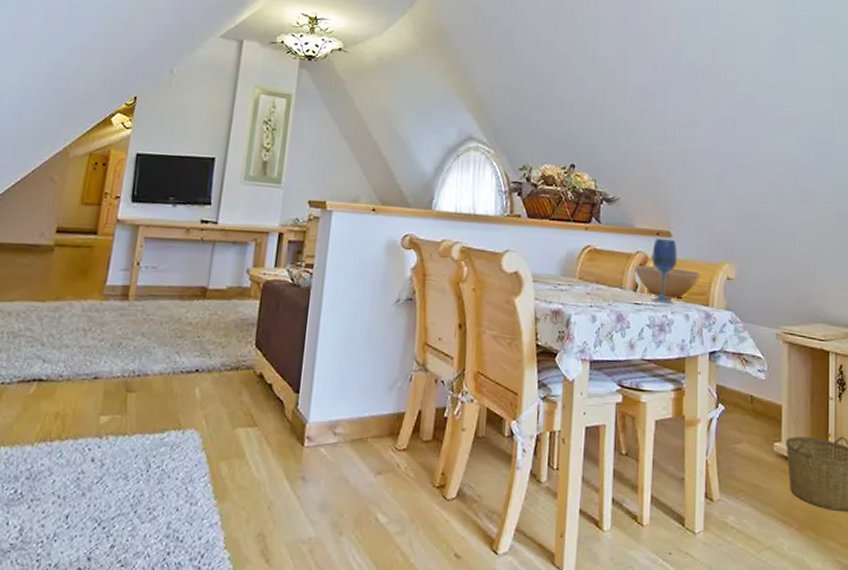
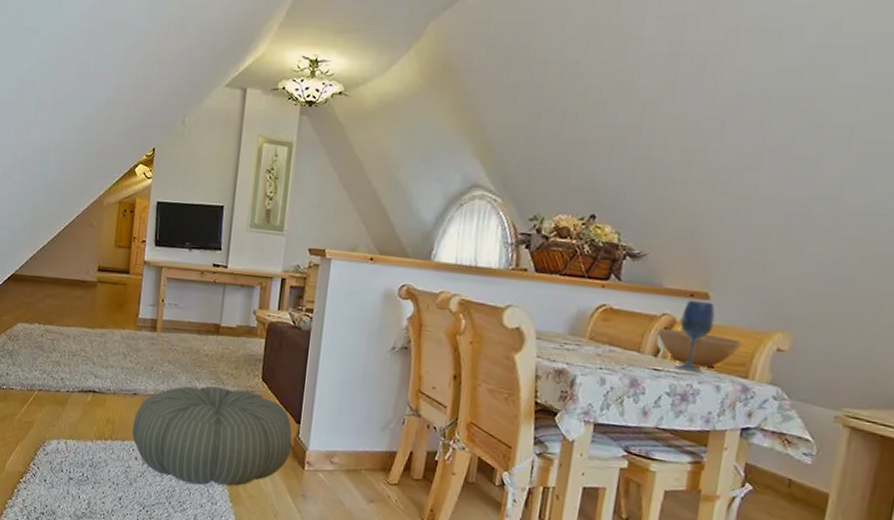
pouf: none [88,359,290,483] -> present [132,385,292,486]

